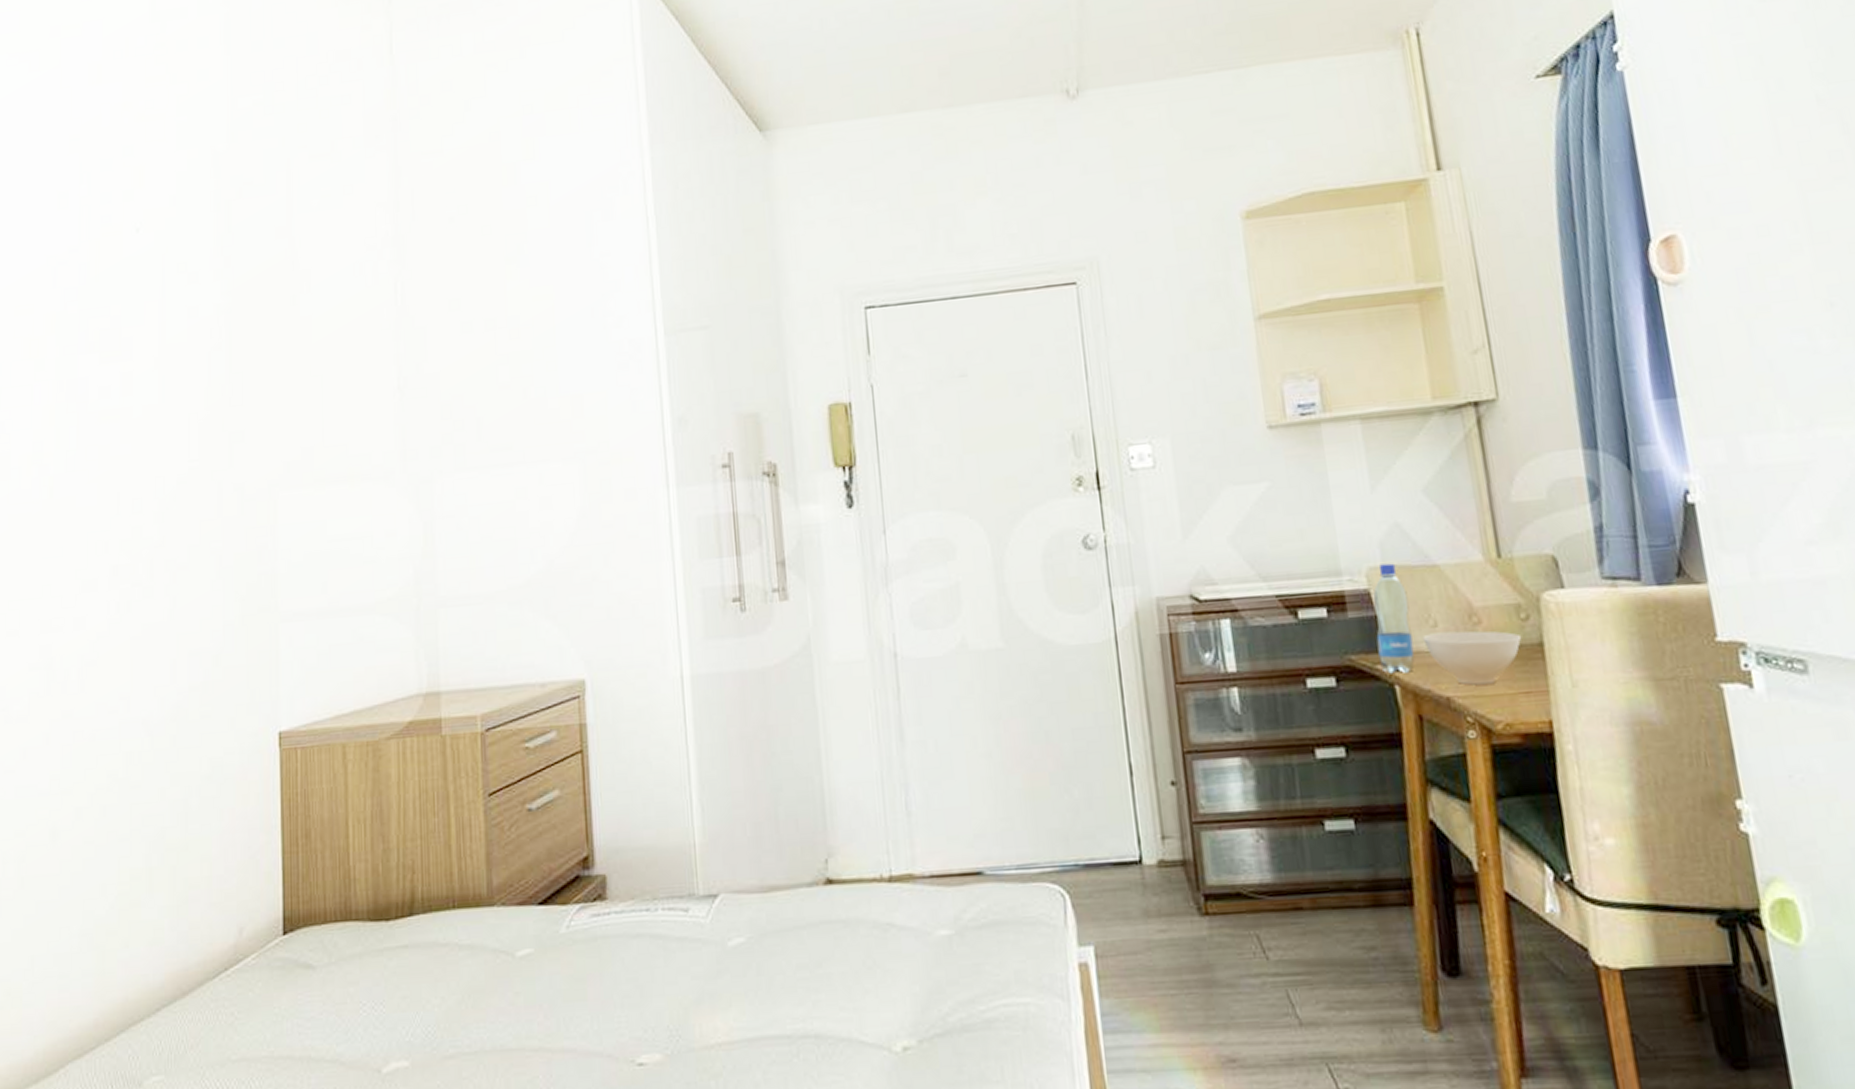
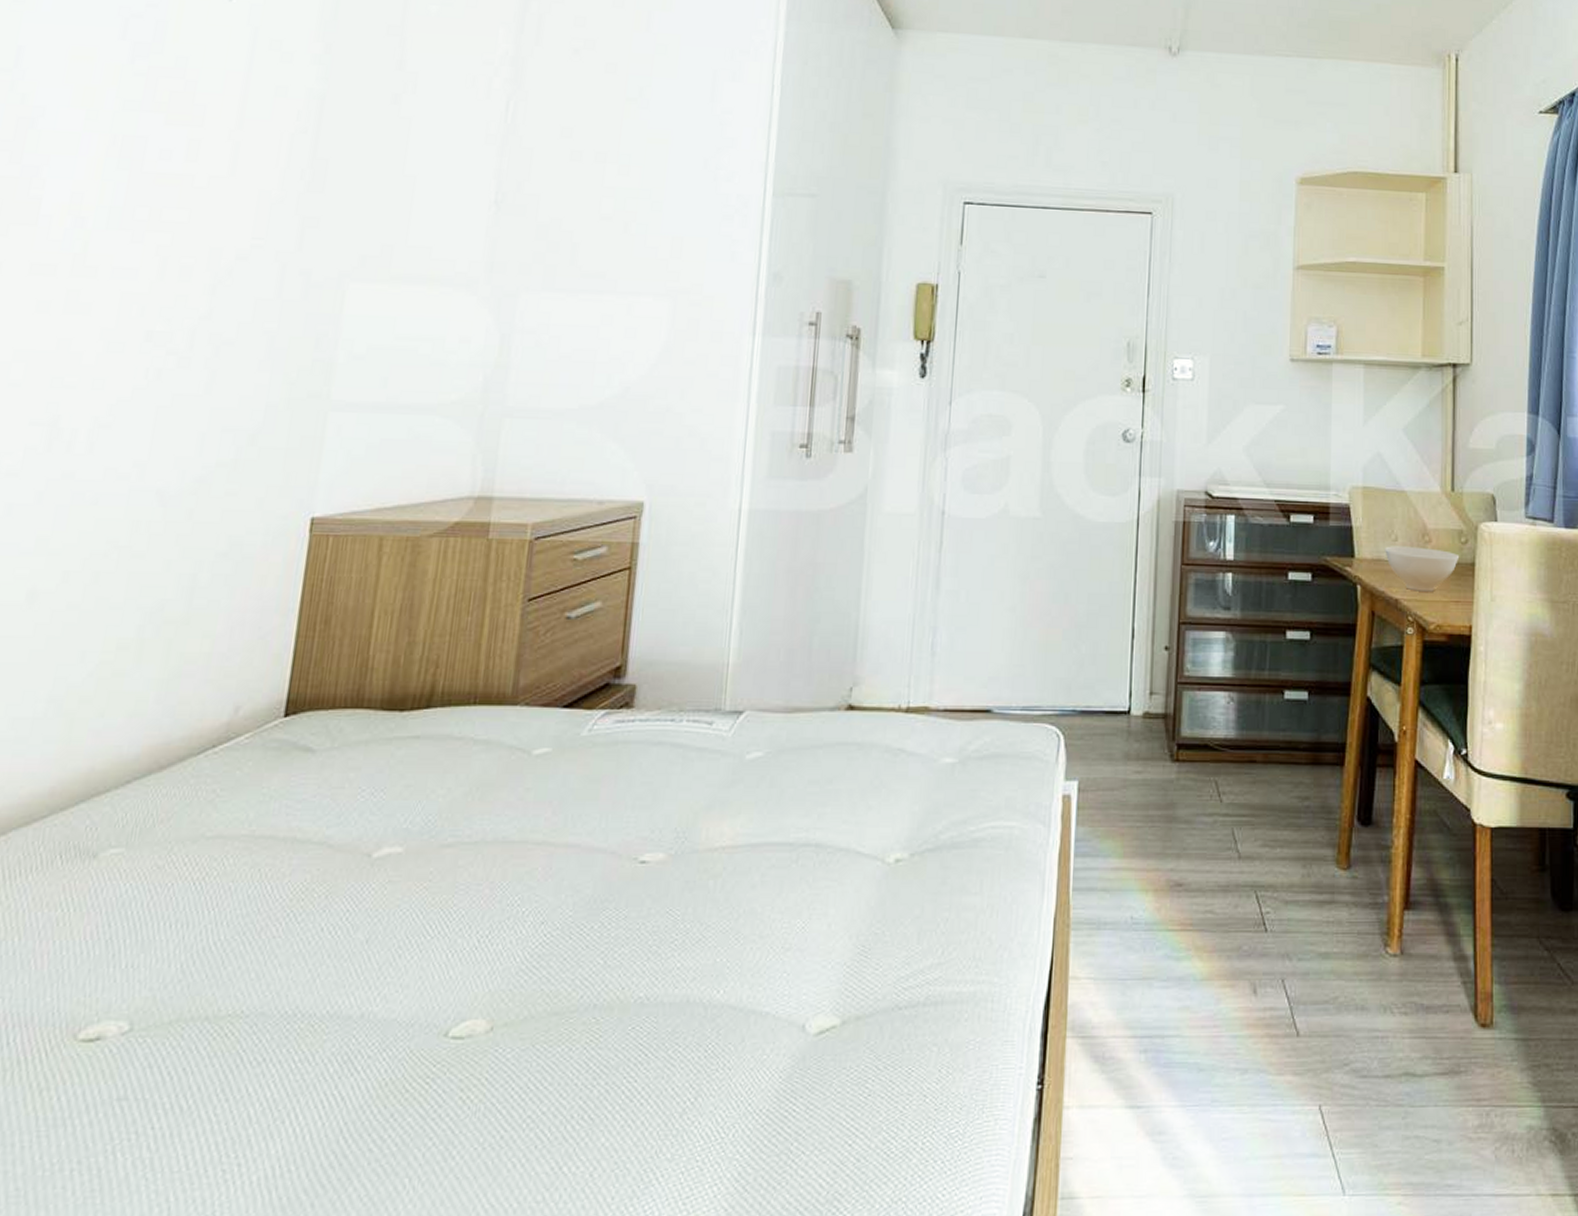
bottle: present [1372,563,1415,674] -> none [1348,485,1378,576]

